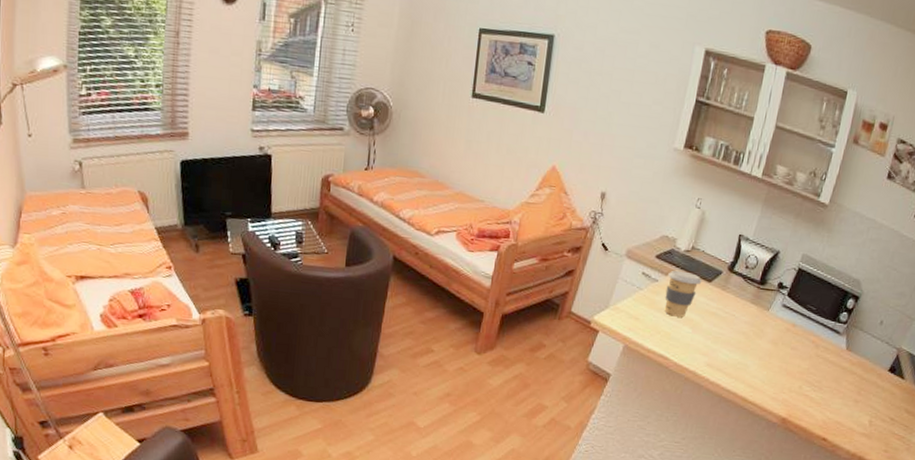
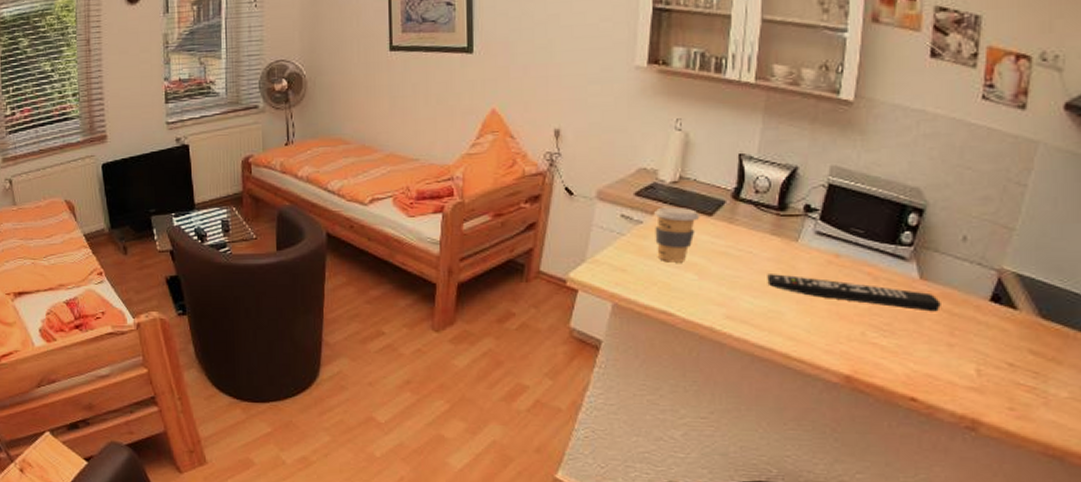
remote control: none [741,334,857,376] -> present [767,274,941,312]

